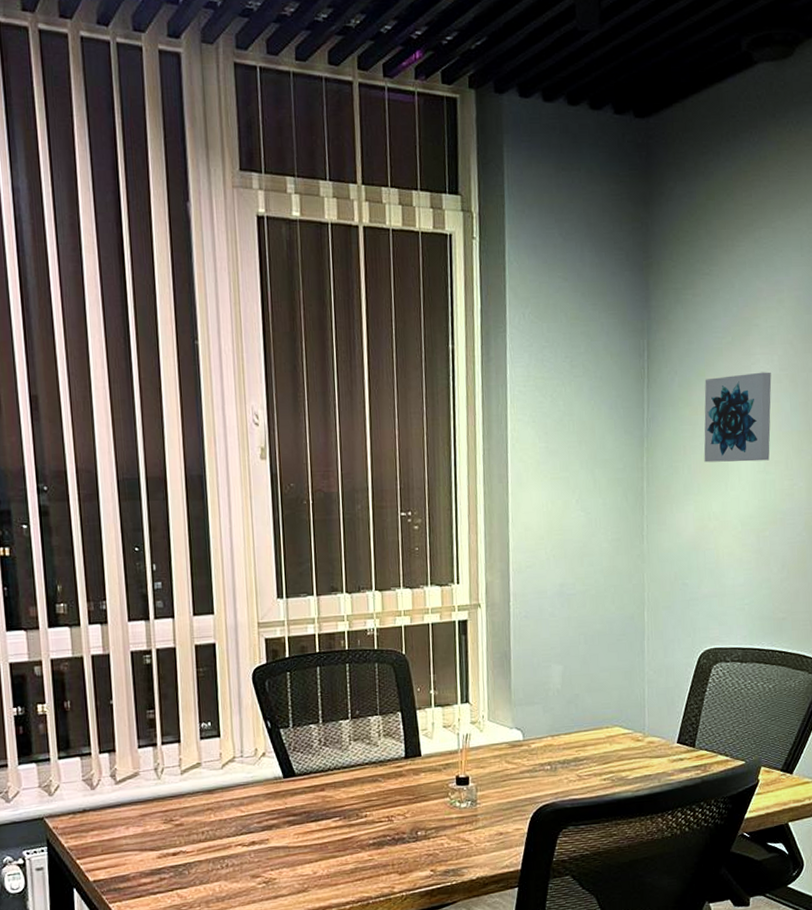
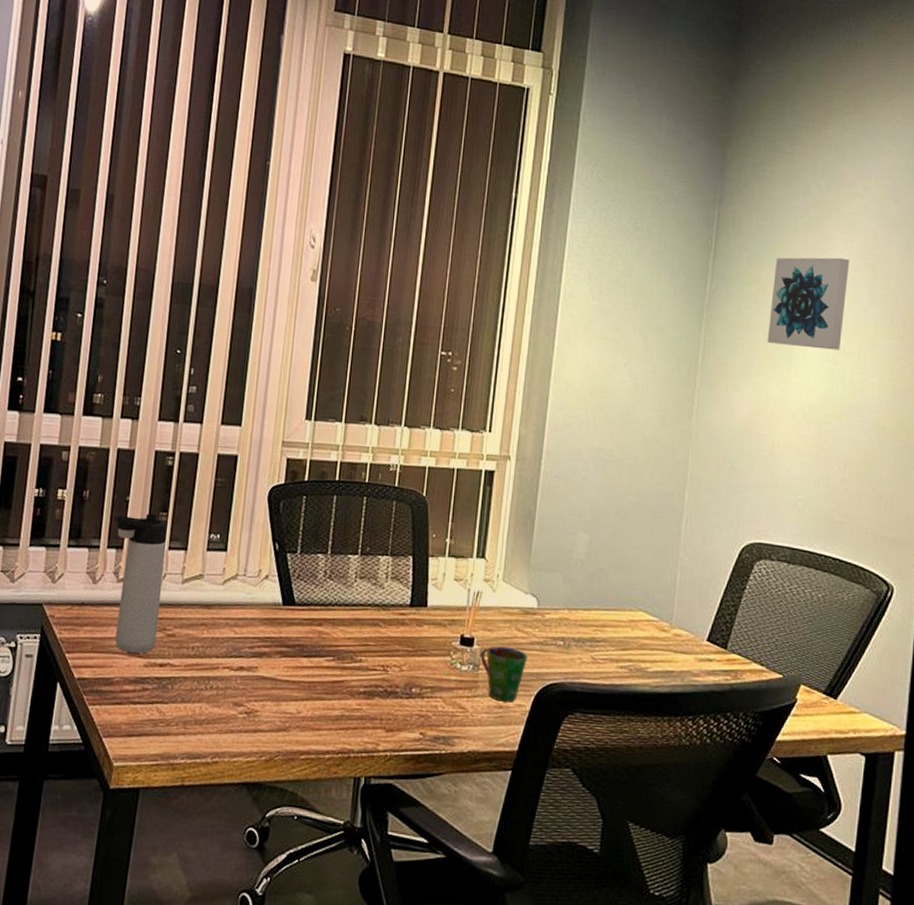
thermos bottle: none [101,713,166,848] -> present [114,513,167,654]
cup: none [476,779,520,829] -> present [480,646,528,702]

